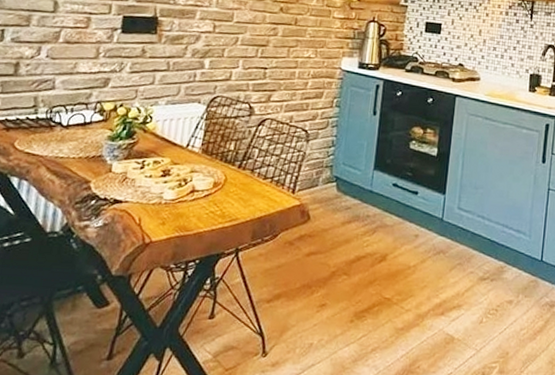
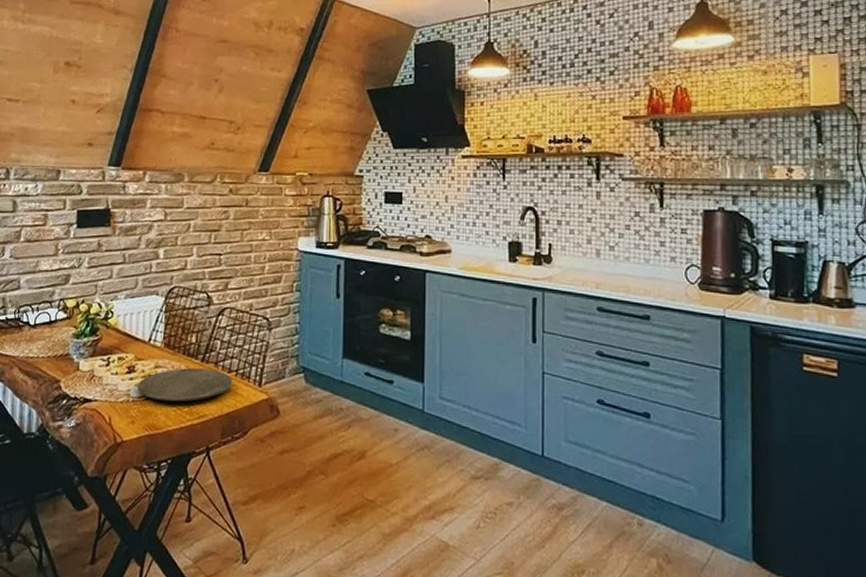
plate: none [171,173,267,205] -> present [137,368,232,402]

